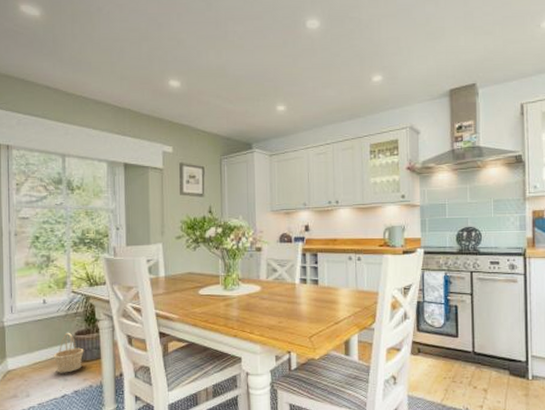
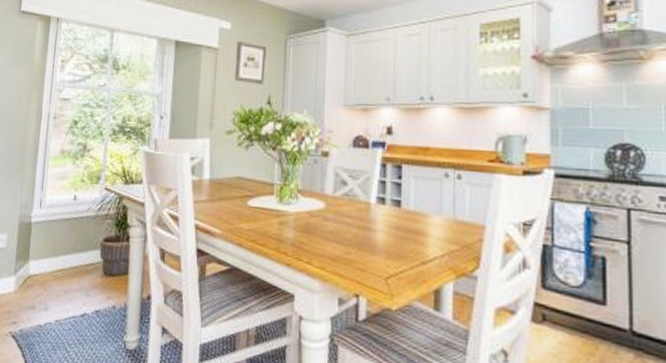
basket: present [53,332,84,373] -> none [77,237,111,287]

